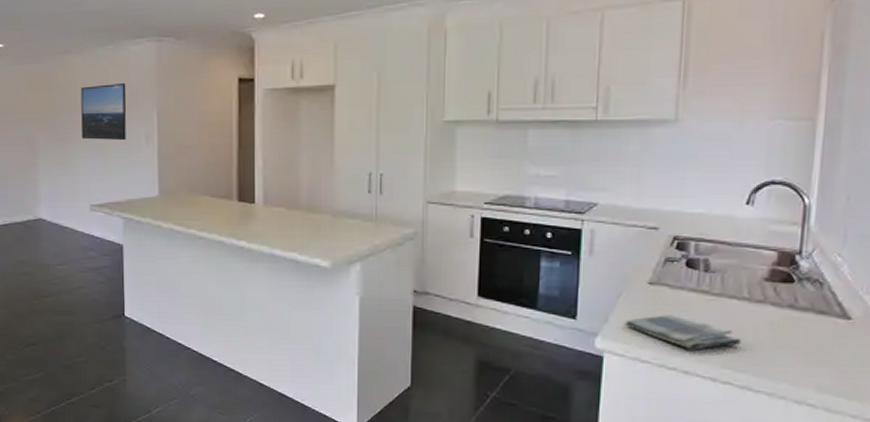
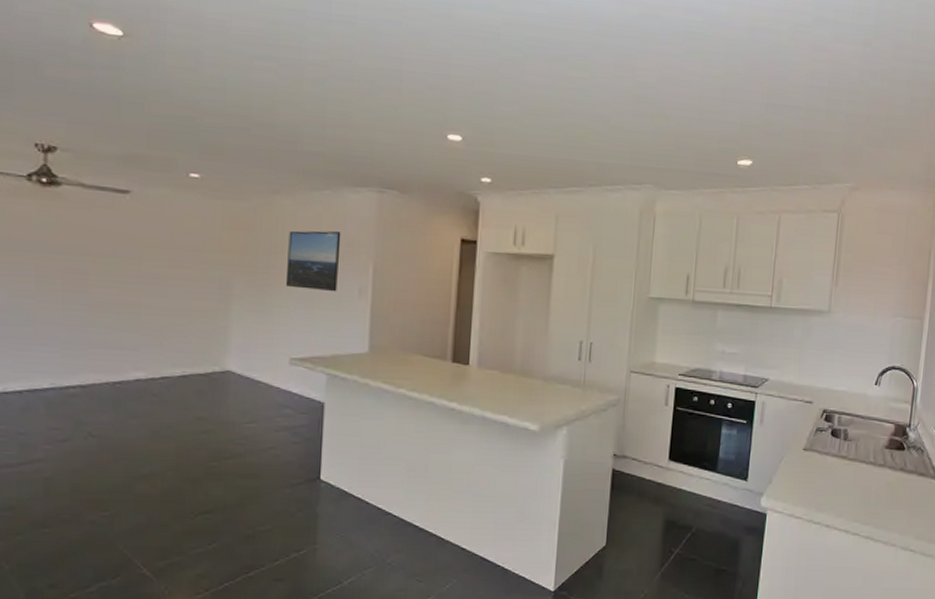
dish towel: present [625,315,741,350] -> none [784,477,867,507]

